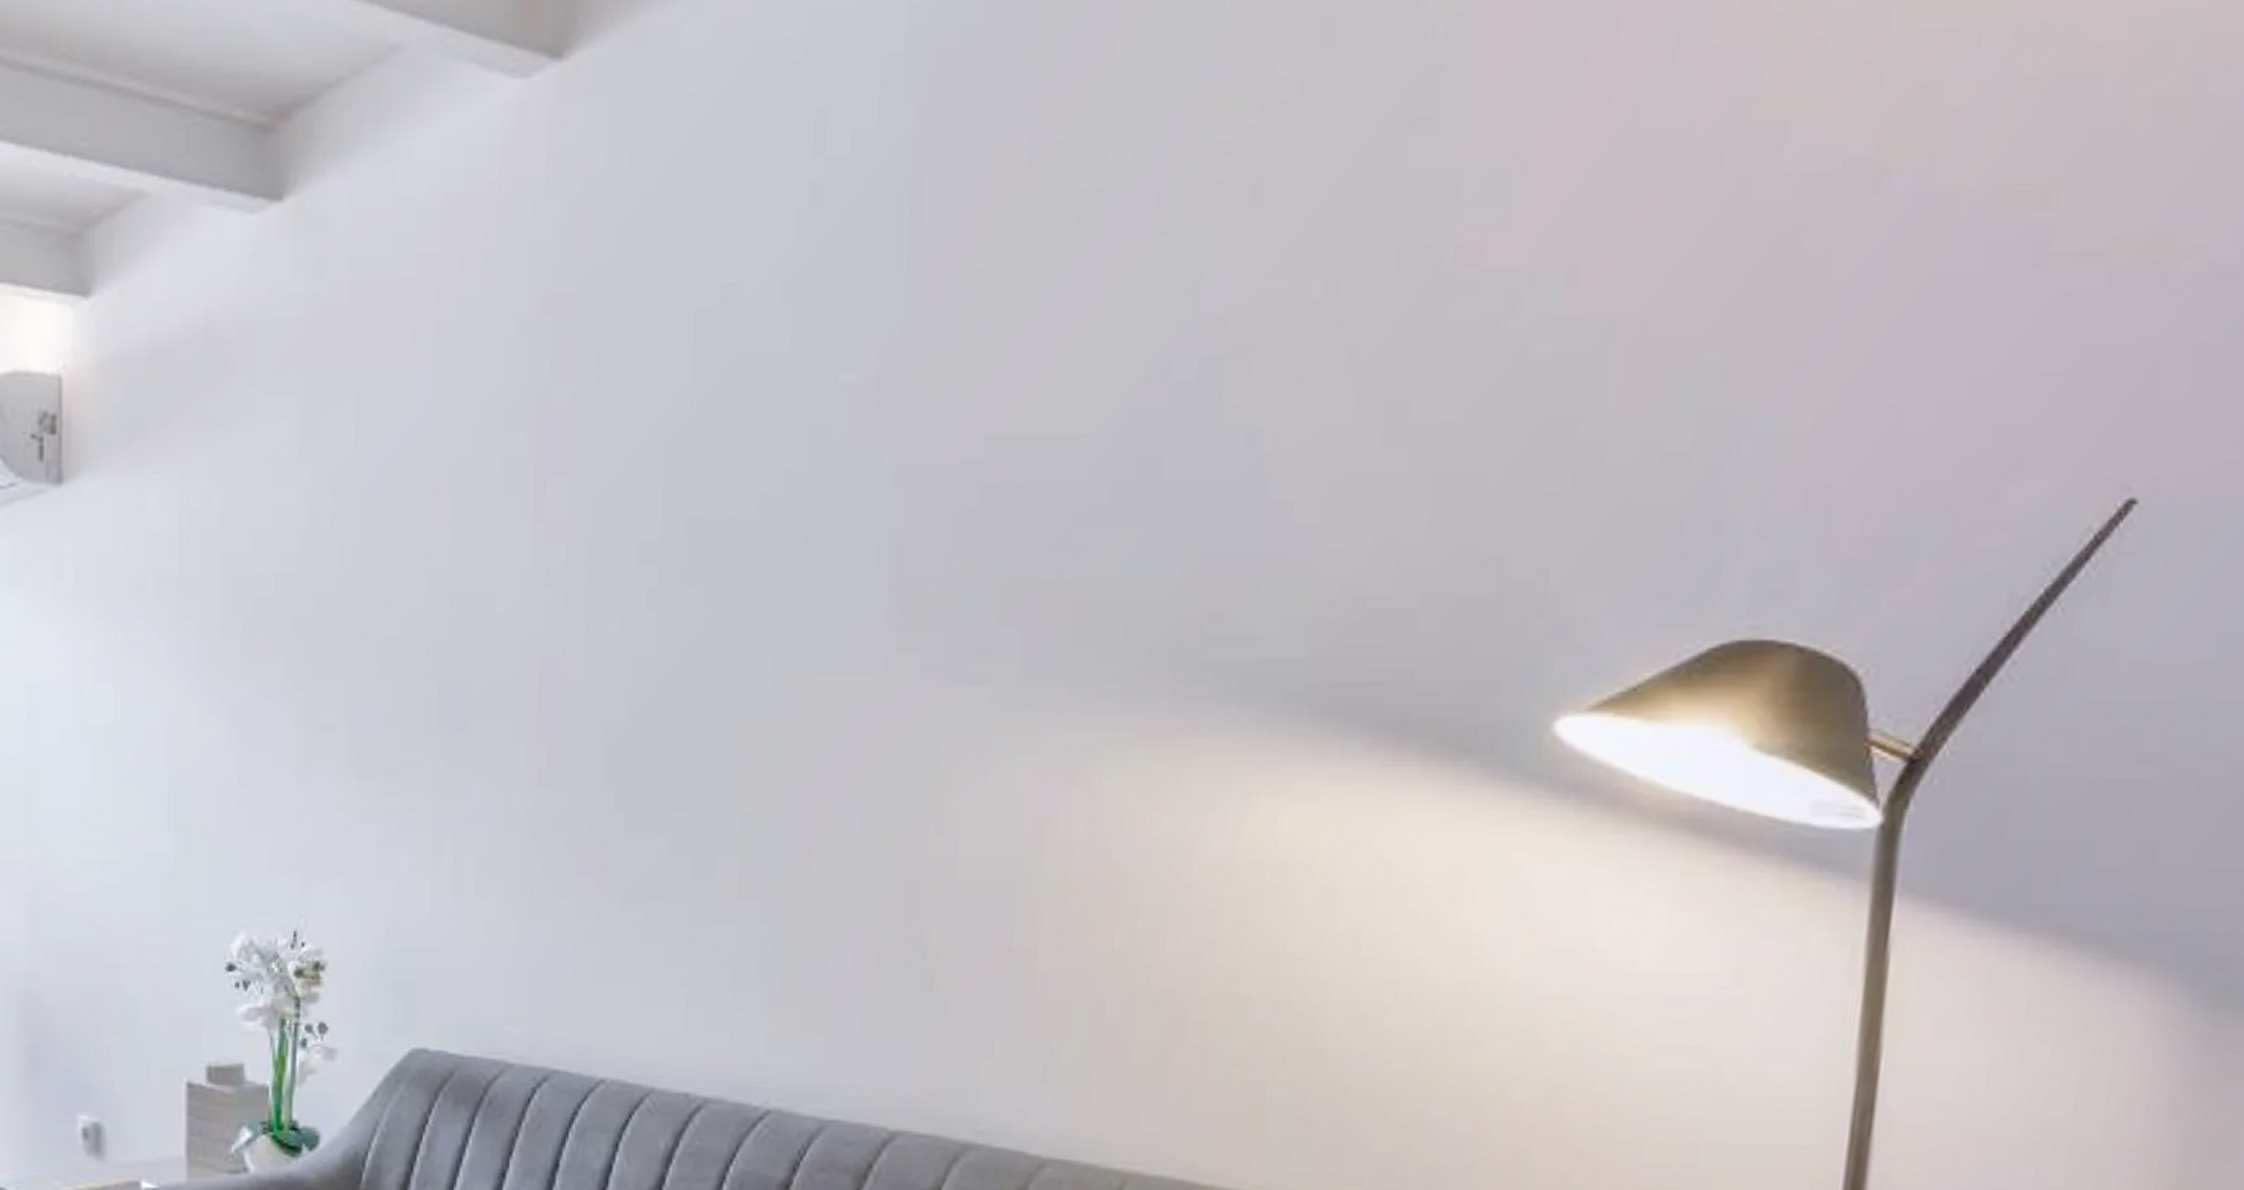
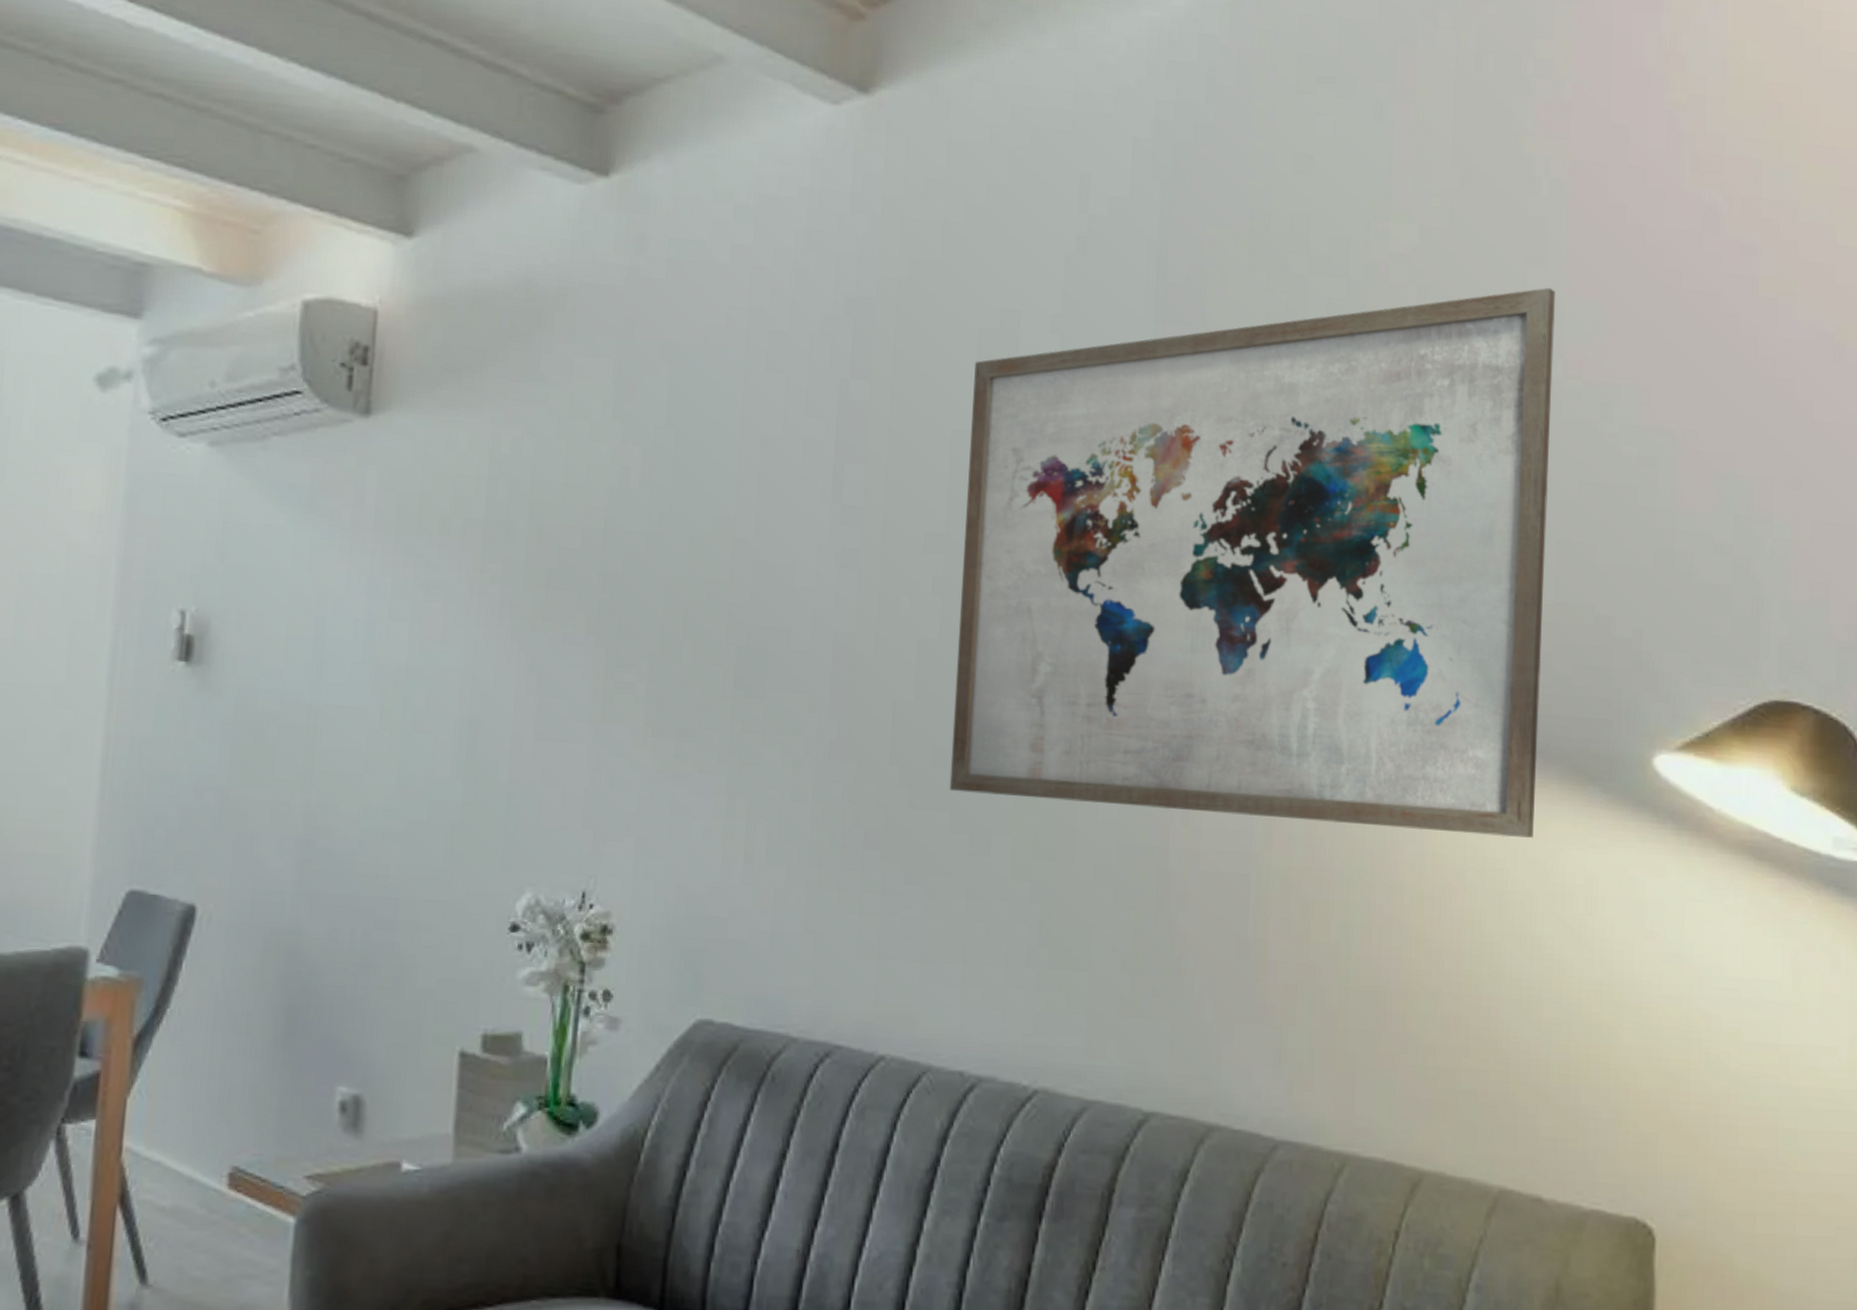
wall art: none [669,155,1450,826] -> present [949,287,1556,838]

